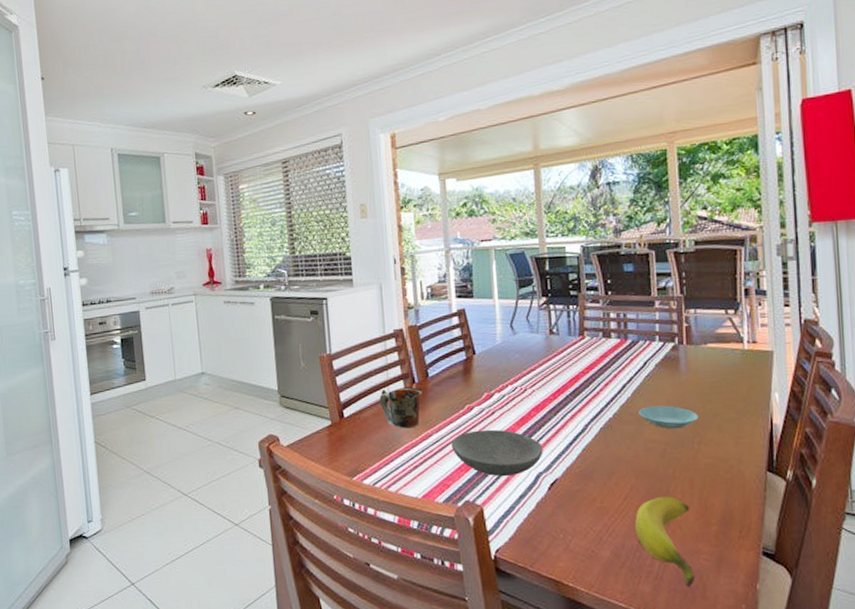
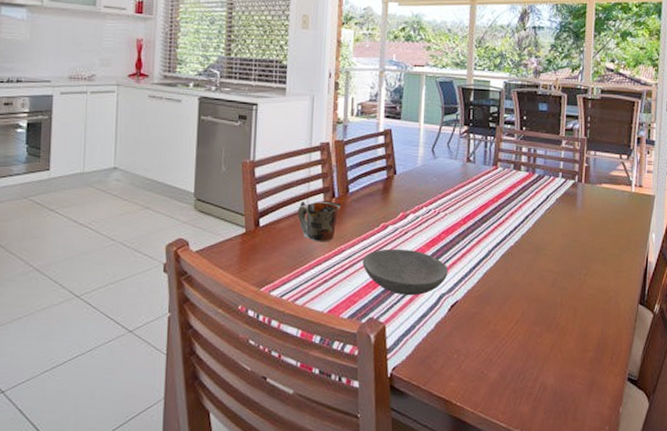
banana: present [635,496,695,588] -> none [522,322,571,410]
saucer: present [639,405,699,429] -> none [537,237,588,260]

